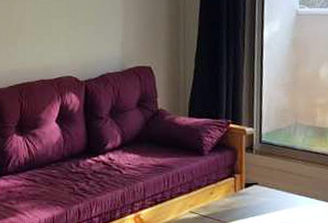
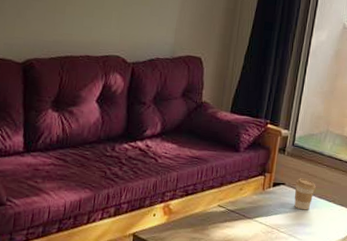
coffee cup: none [269,176,293,209] -> present [294,178,316,210]

